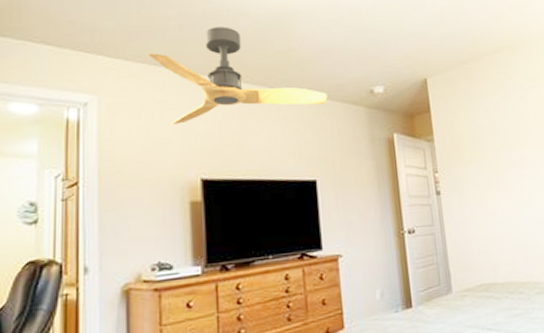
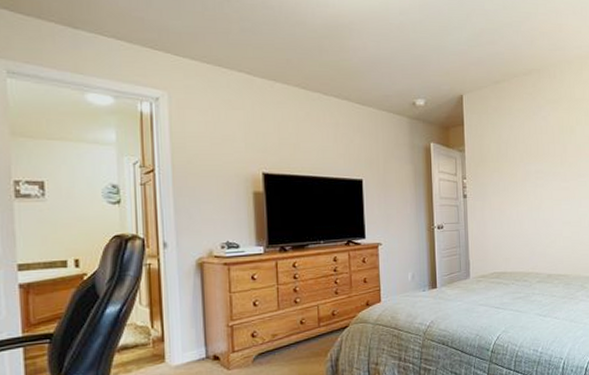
ceiling fan: present [149,27,328,124] -> none [214,33,375,123]

